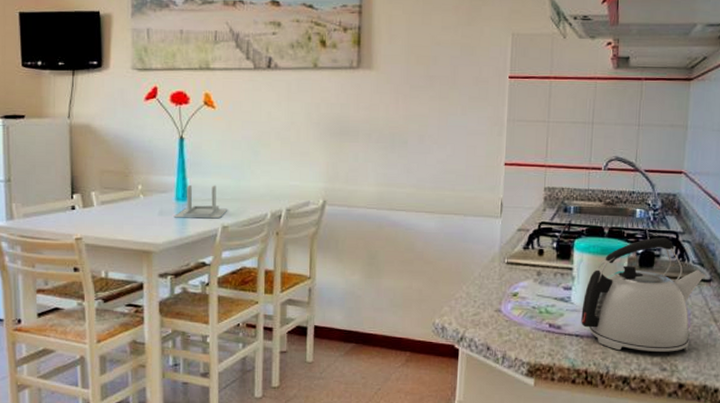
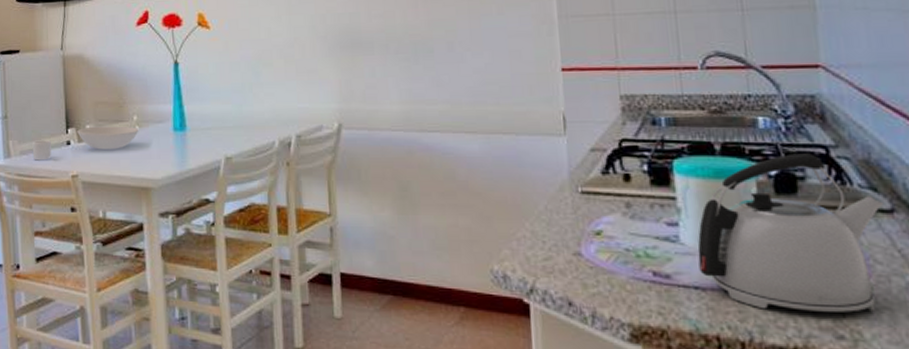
cup: none [36,204,56,224] -> present [32,140,51,161]
bowl: none [82,193,143,216] -> present [77,126,139,150]
napkin holder: present [173,184,228,219] -> none [172,112,231,150]

